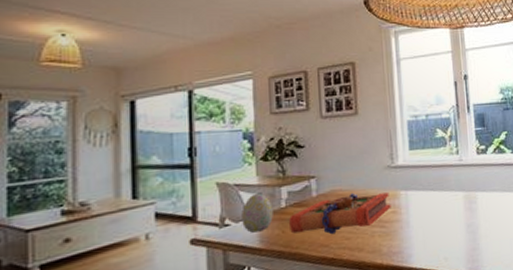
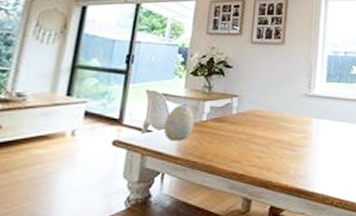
book: present [289,192,391,235] -> none [207,114,303,152]

